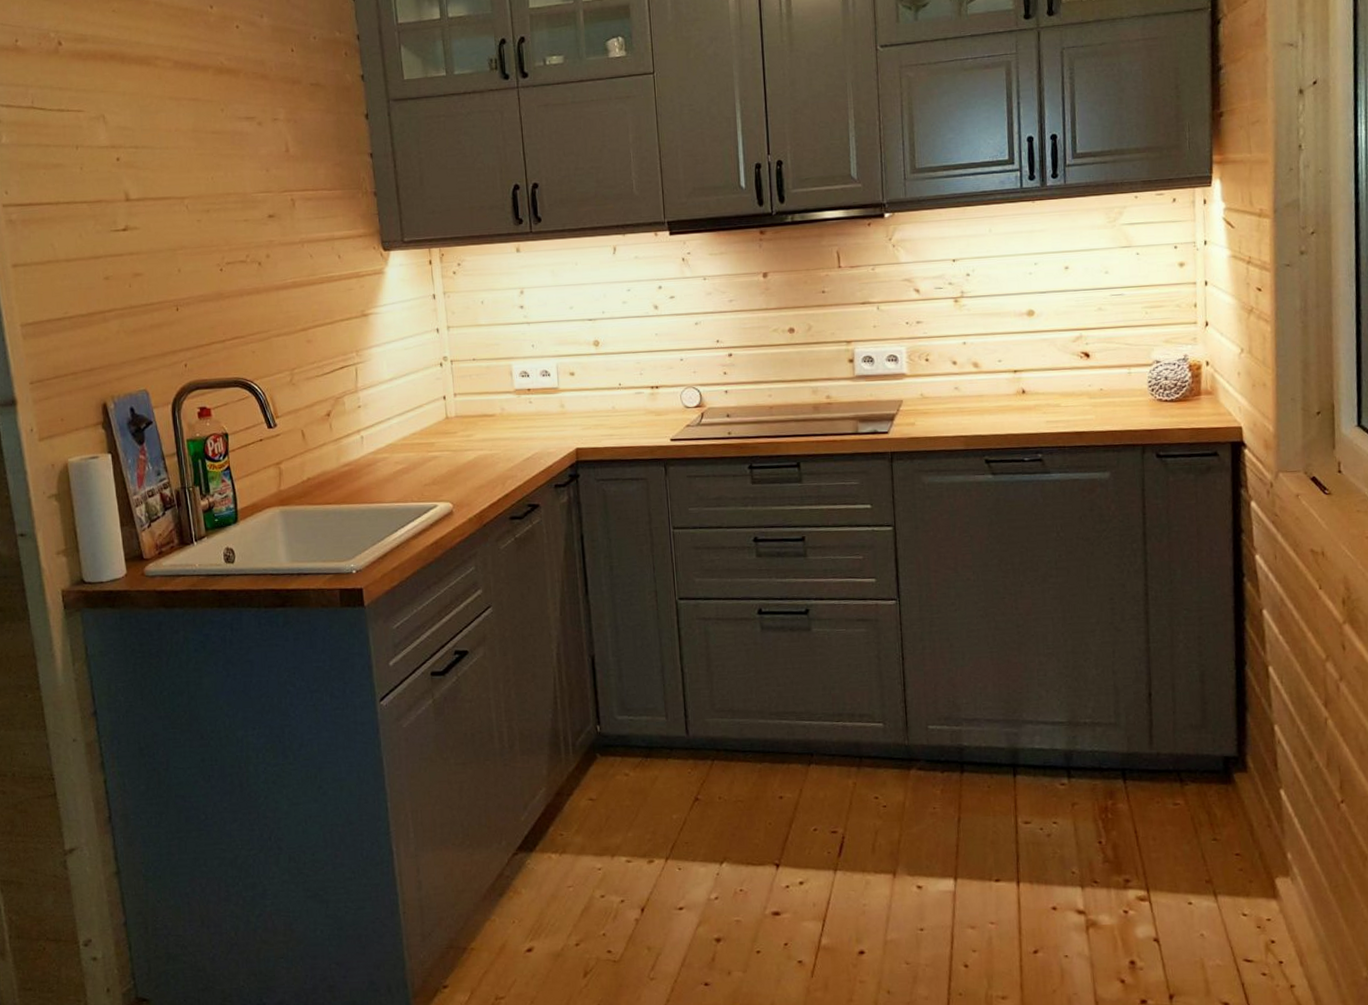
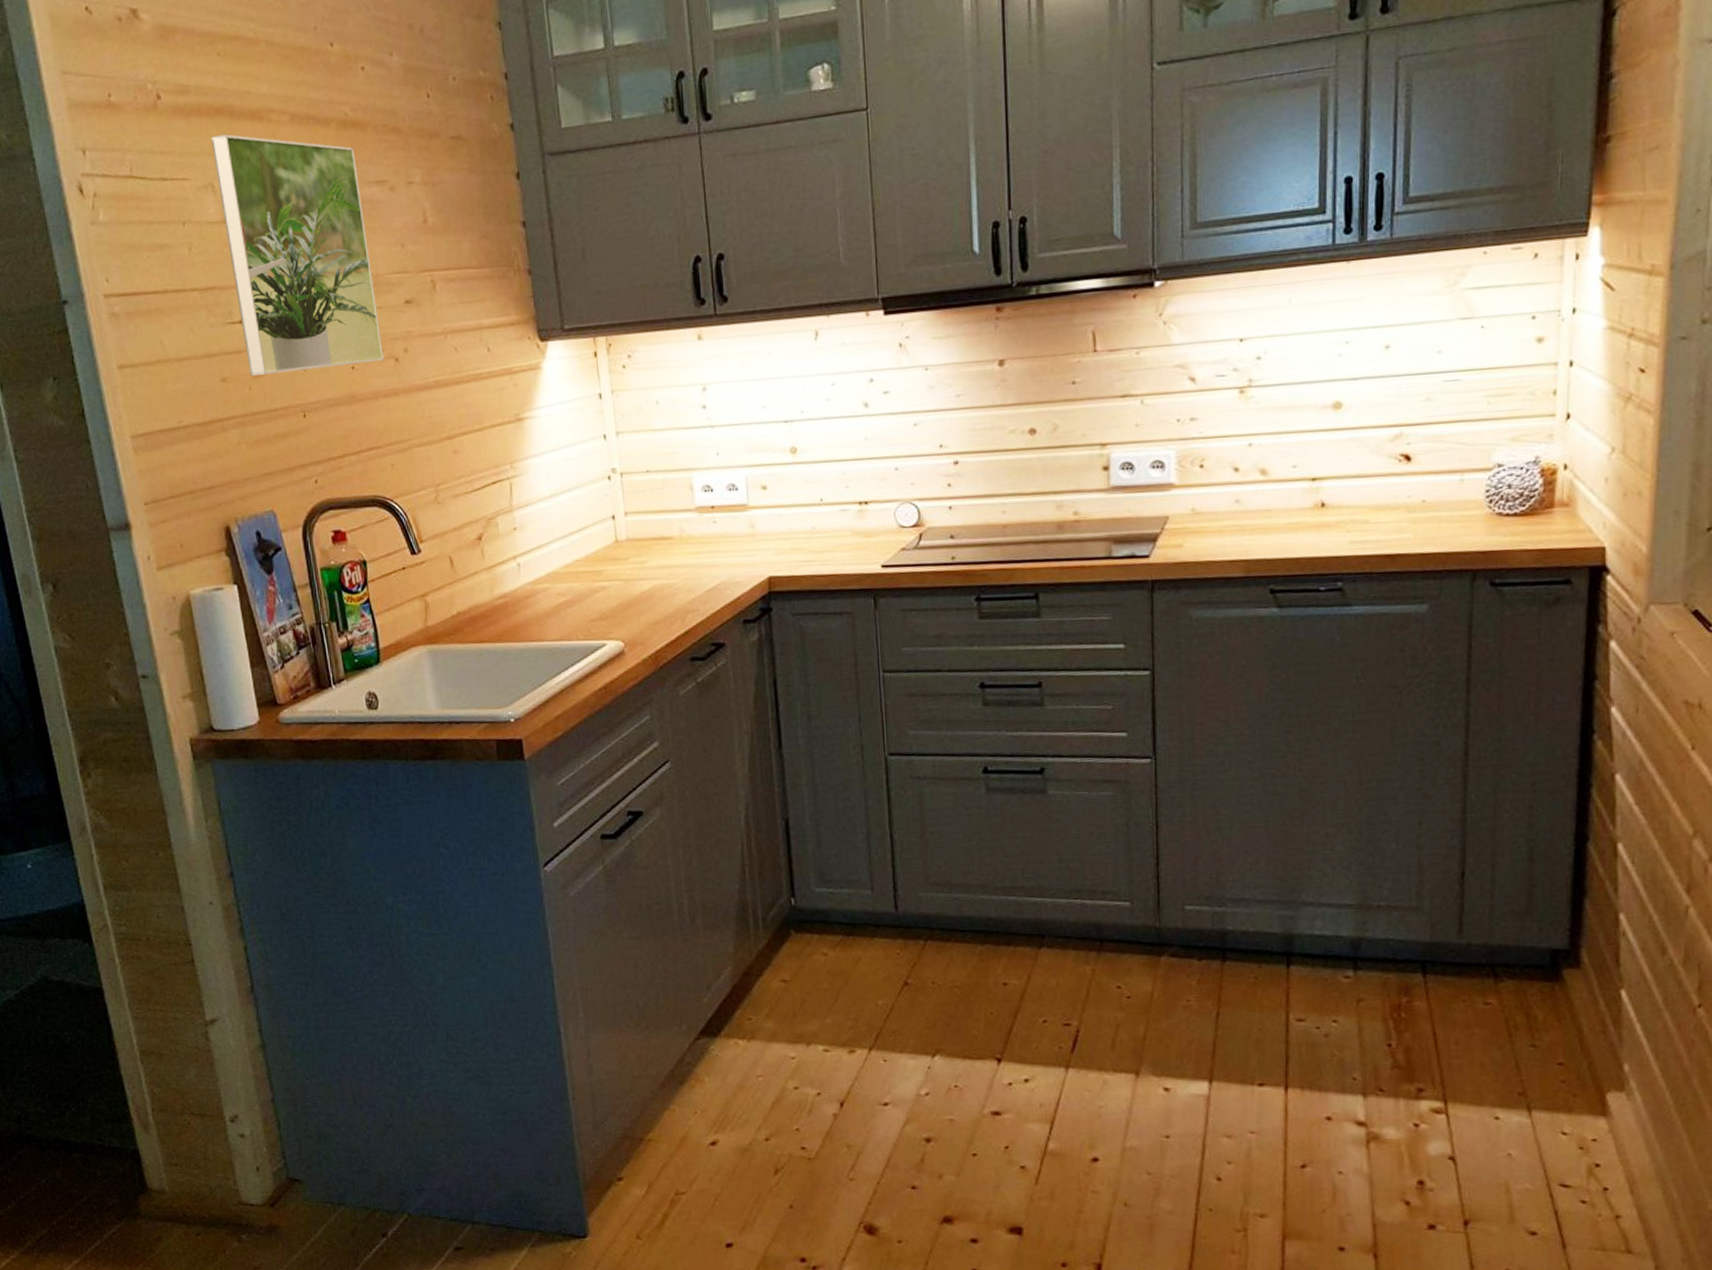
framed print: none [104,76,249,275] -> present [210,134,385,376]

